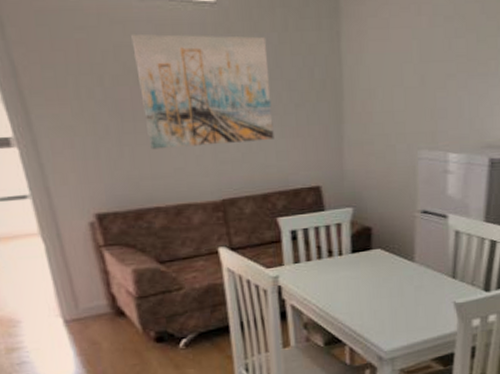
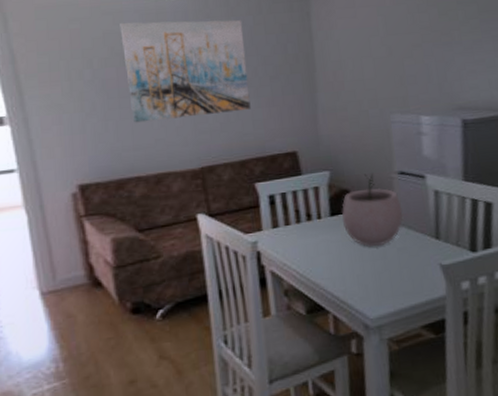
plant pot: none [363,211,423,285] -> present [342,173,403,248]

